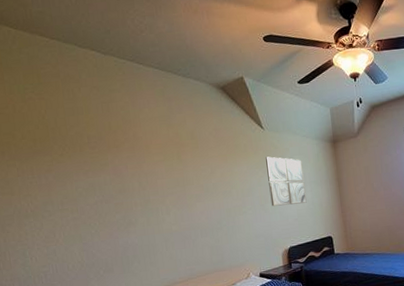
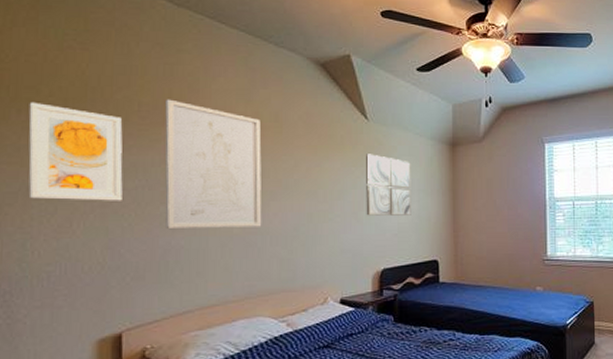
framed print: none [9,144,88,219] -> present [28,101,123,201]
wall art: none [107,130,192,231] -> present [165,99,262,228]

